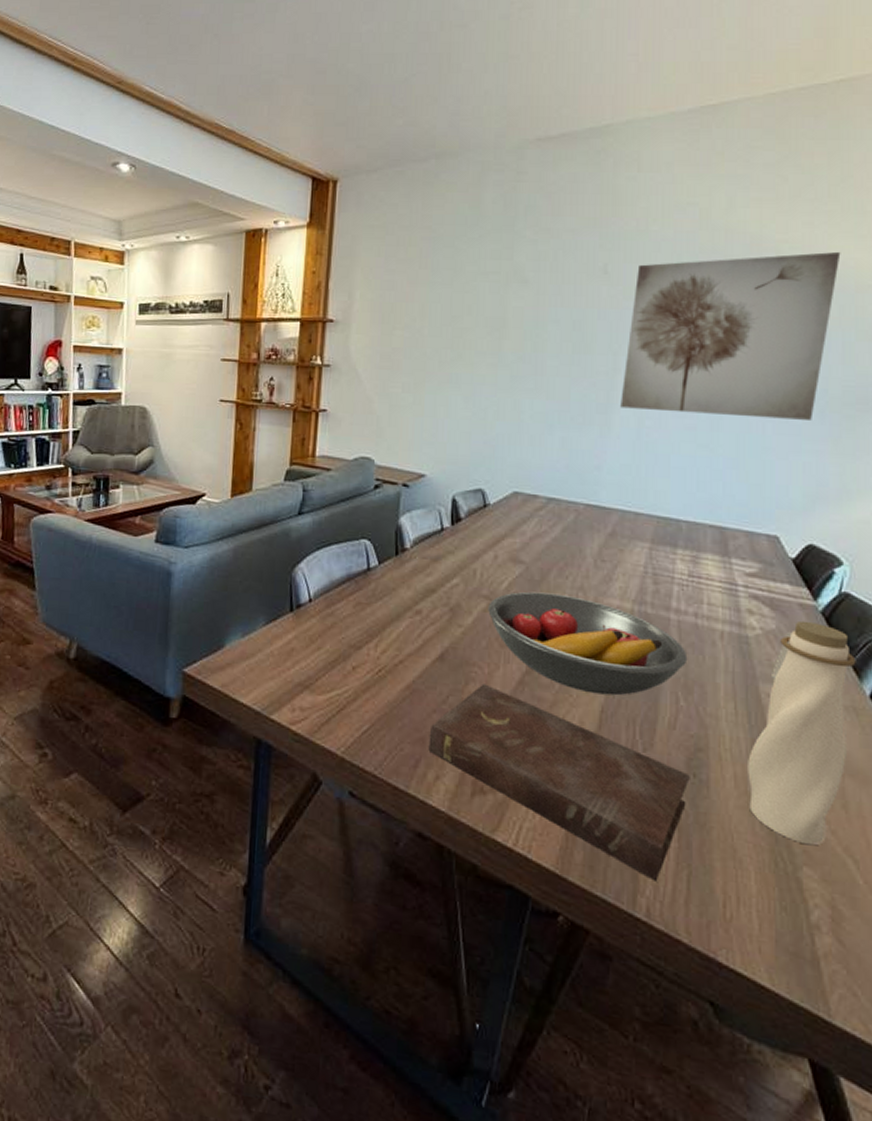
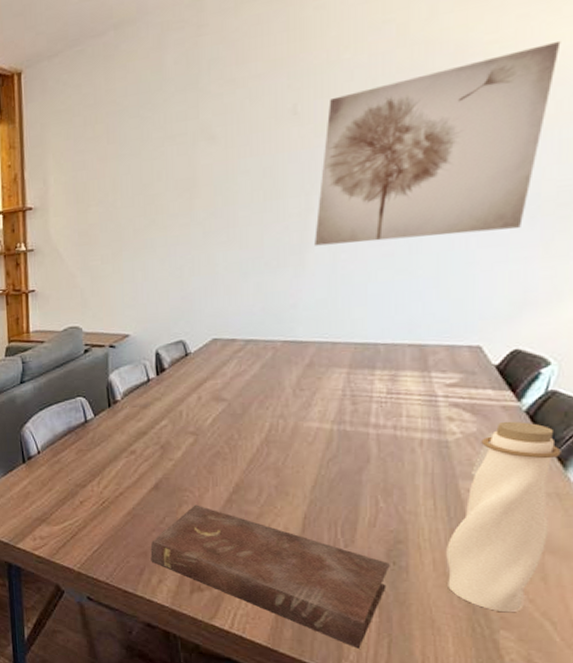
fruit bowl: present [488,591,688,696] -> none [195,423,387,504]

